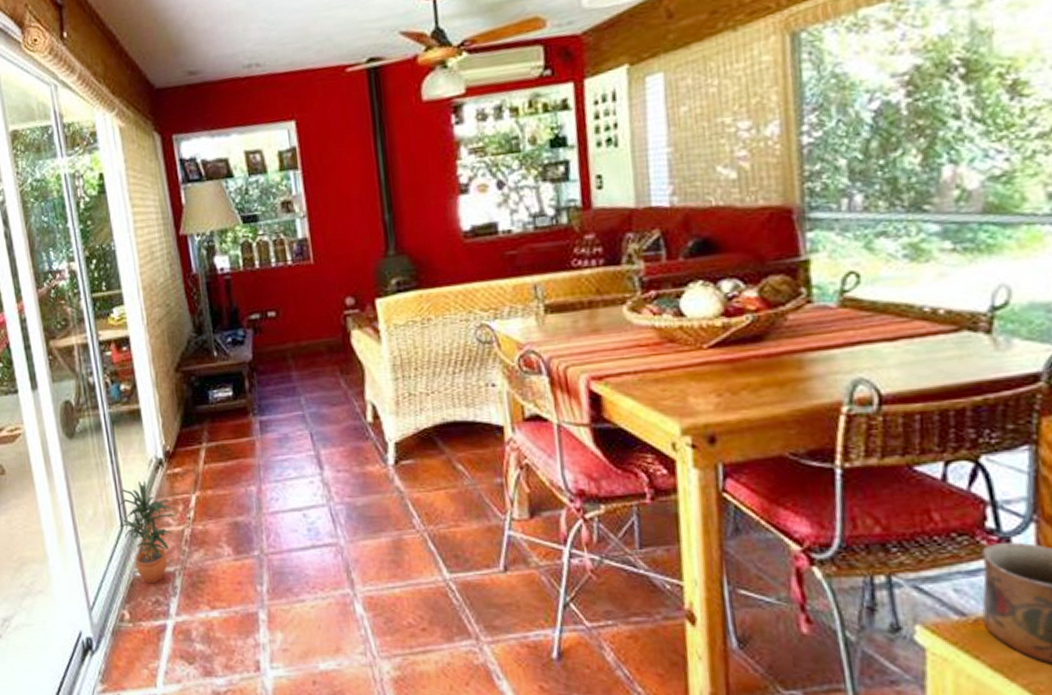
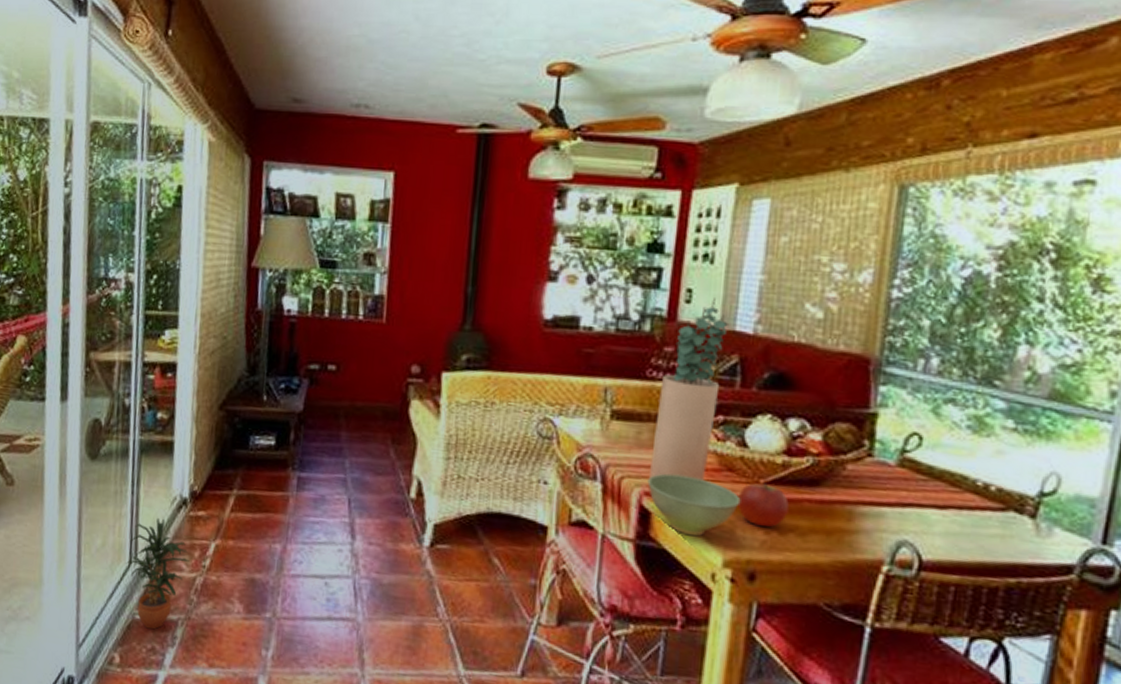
vase: none [587,179,648,362] -> present [650,298,728,481]
bowl: none [592,353,688,411] -> present [647,473,741,537]
apple: none [684,347,737,389] -> present [737,482,789,527]

